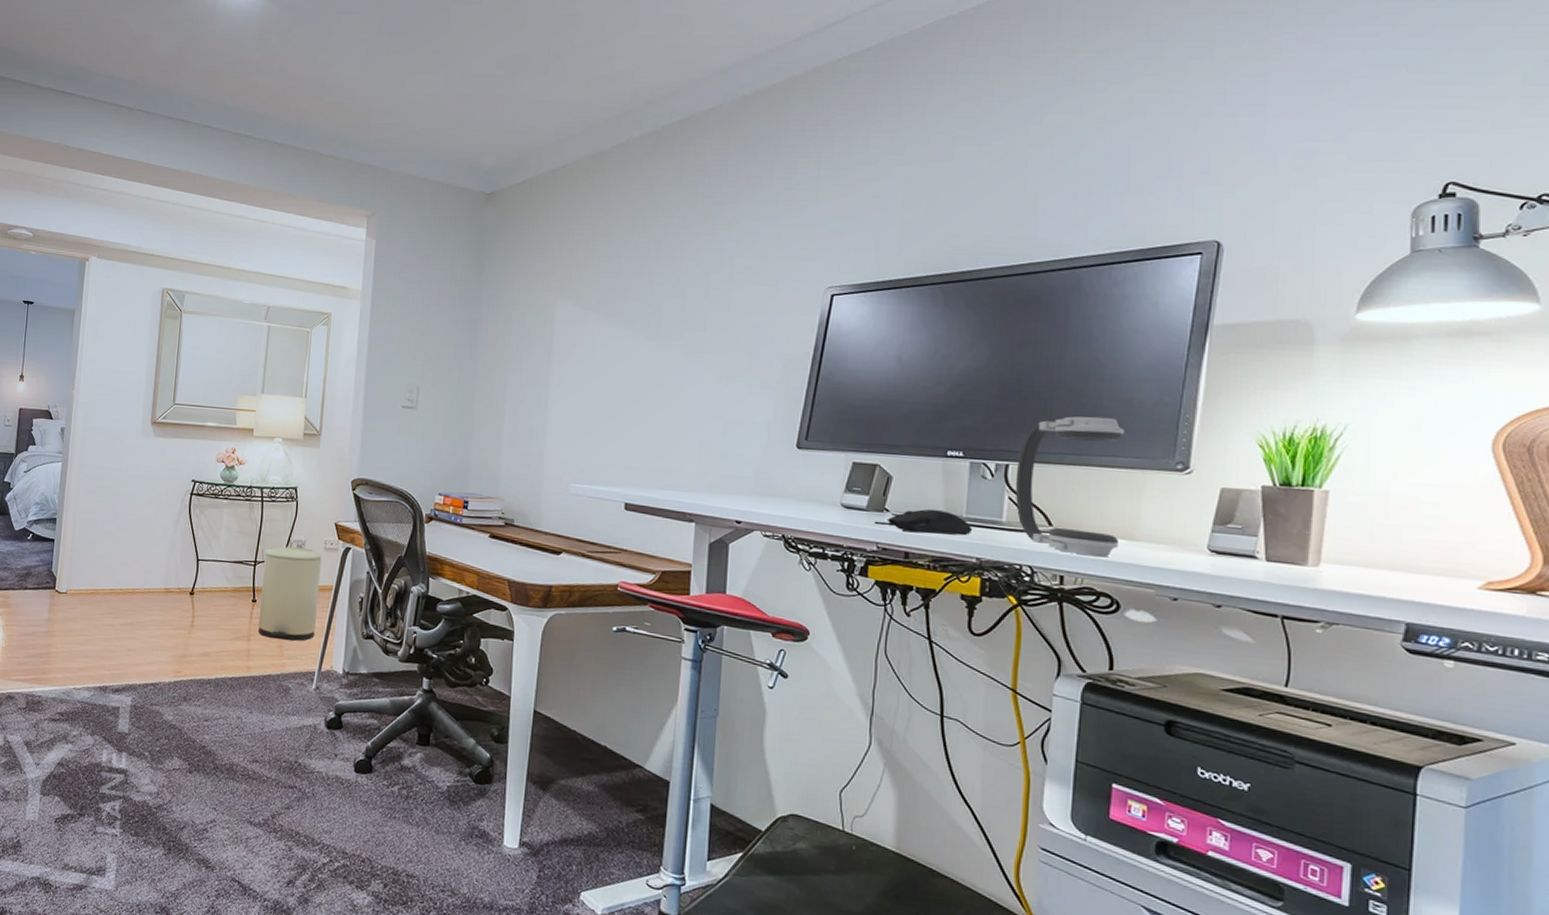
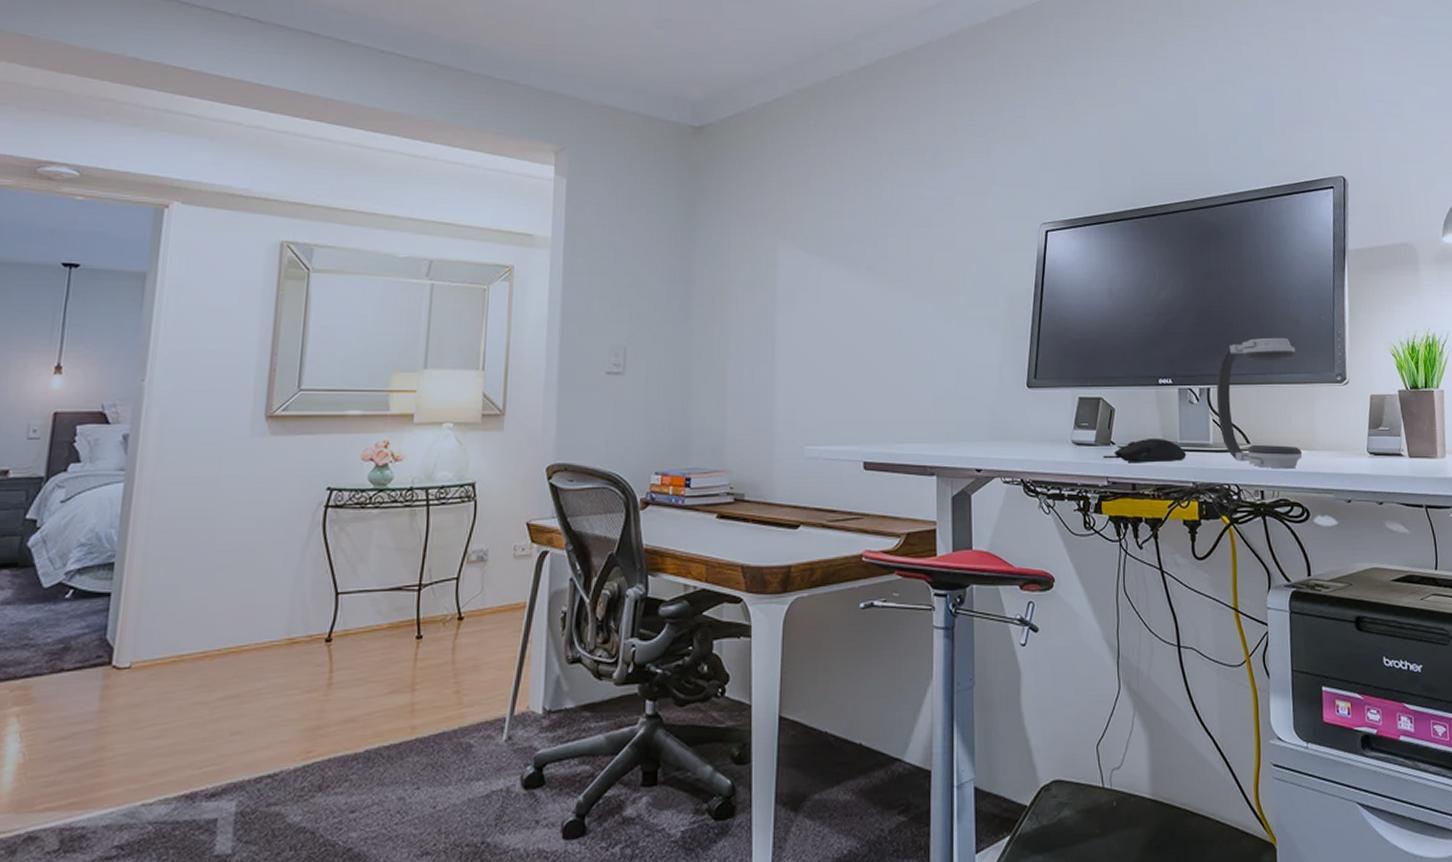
pedal bin: present [258,546,322,641] -> none [425,558,511,683]

